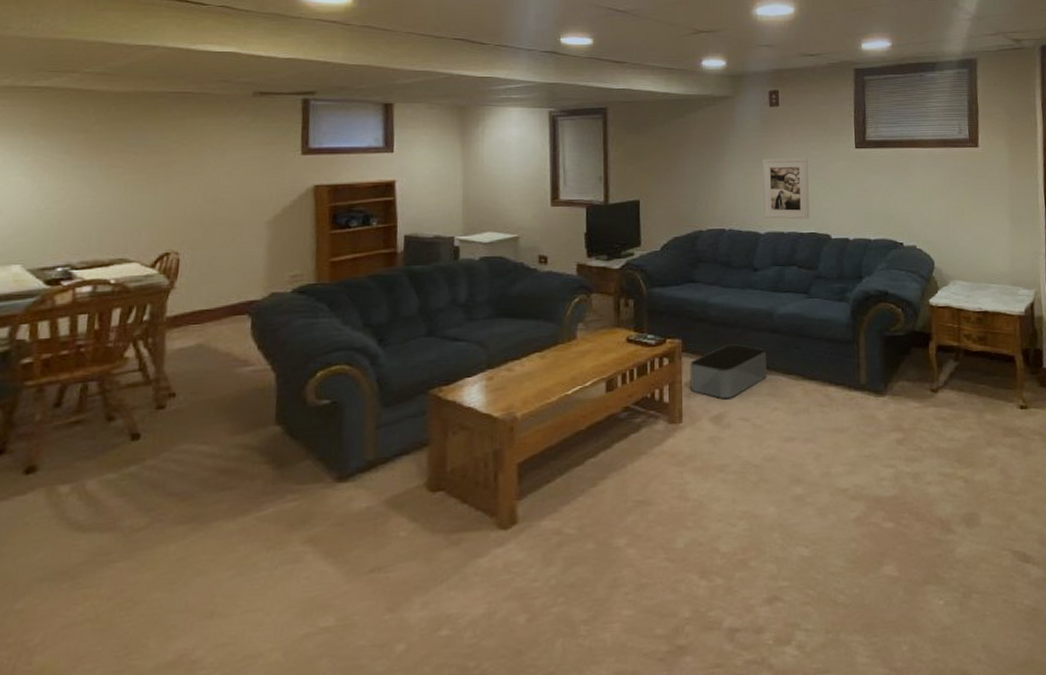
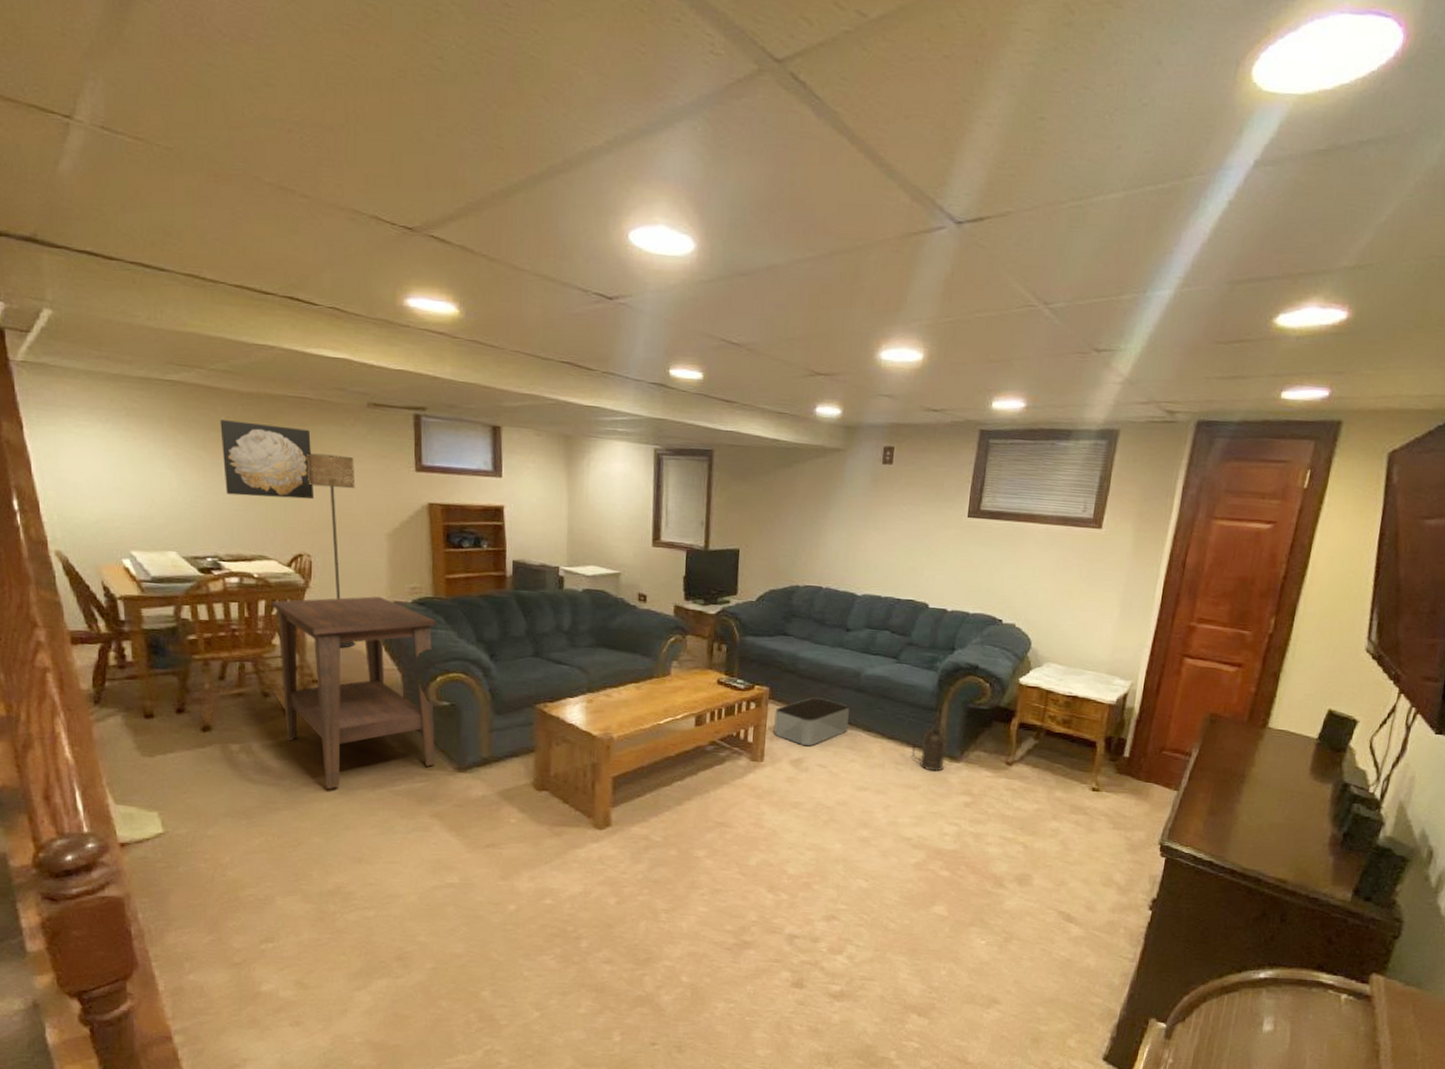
wall art: none [87,121,190,197] -> present [220,420,315,500]
side table: none [127,289,319,527] -> present [271,596,436,790]
floor lamp: none [182,146,235,352] -> present [307,453,356,648]
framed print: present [762,158,810,220] -> none [863,519,915,586]
oil lamp: none [835,345,871,410] -> present [912,713,947,772]

